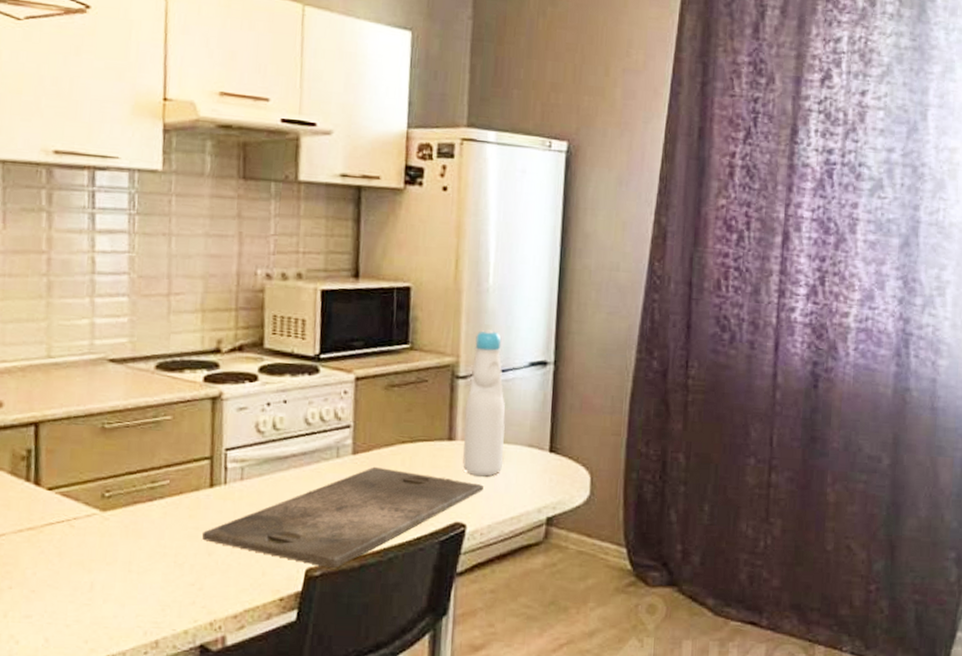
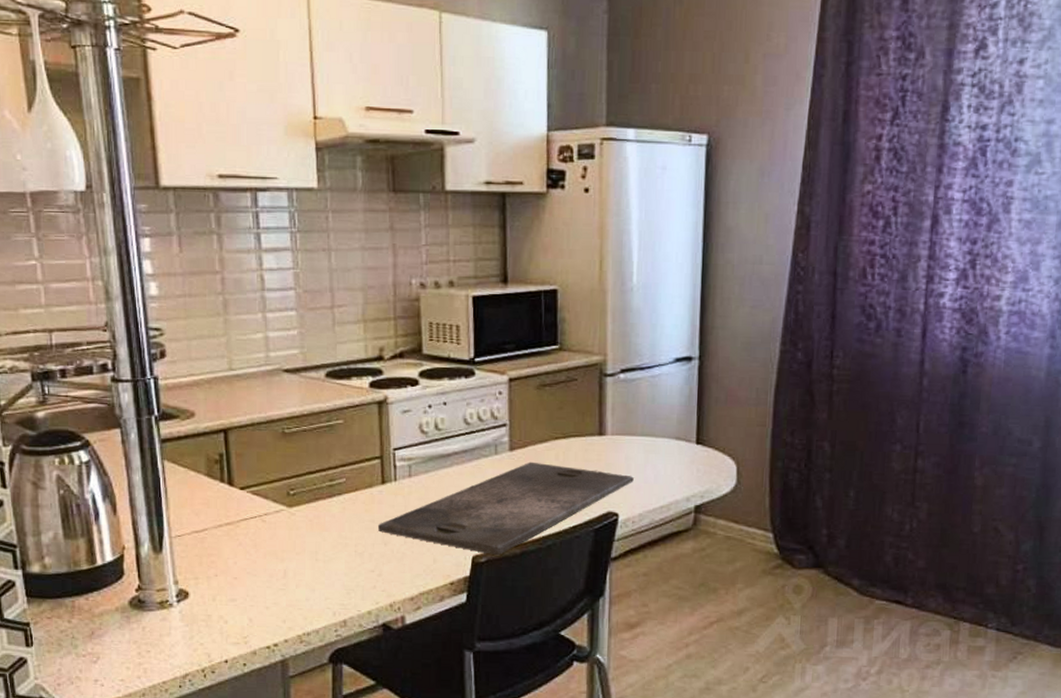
bottle: present [463,329,506,477] -> none [613,328,653,469]

